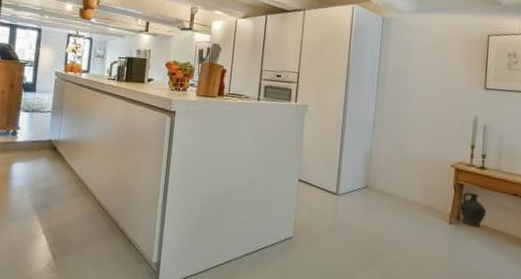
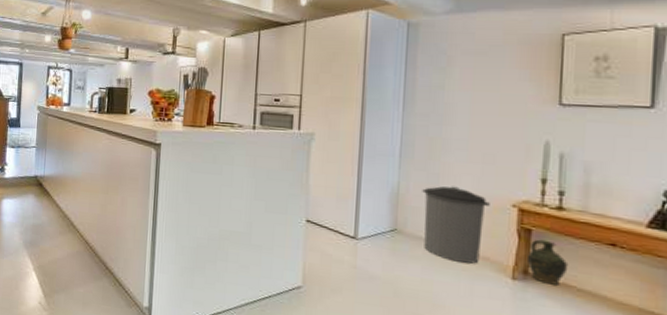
trash can: none [388,150,436,213] -> present [422,186,490,264]

